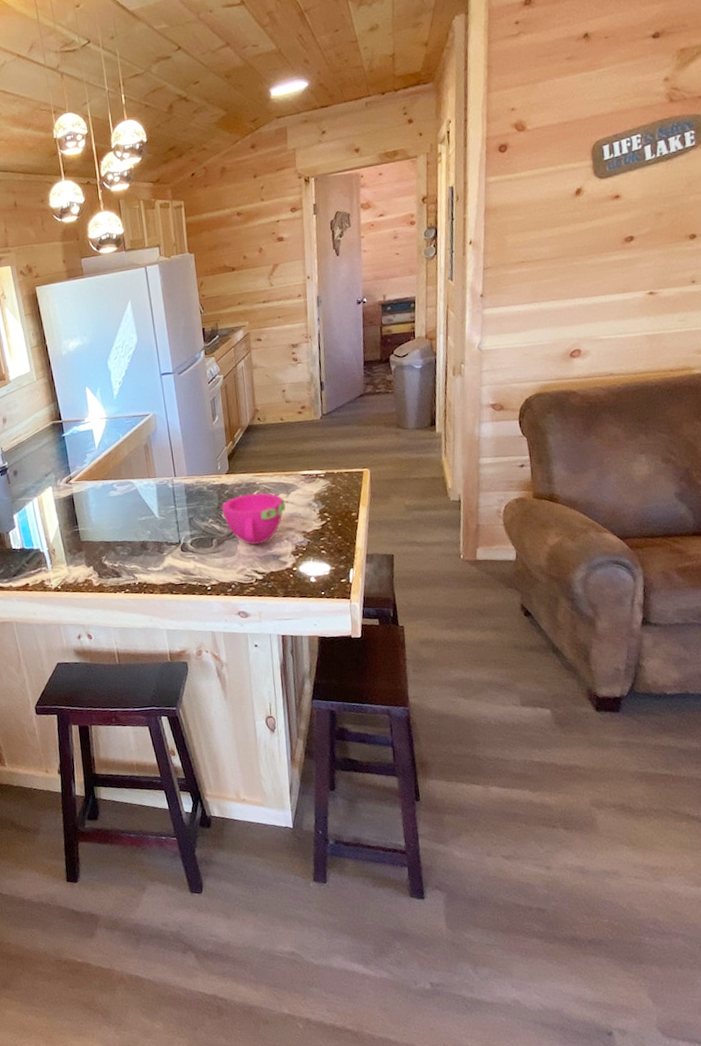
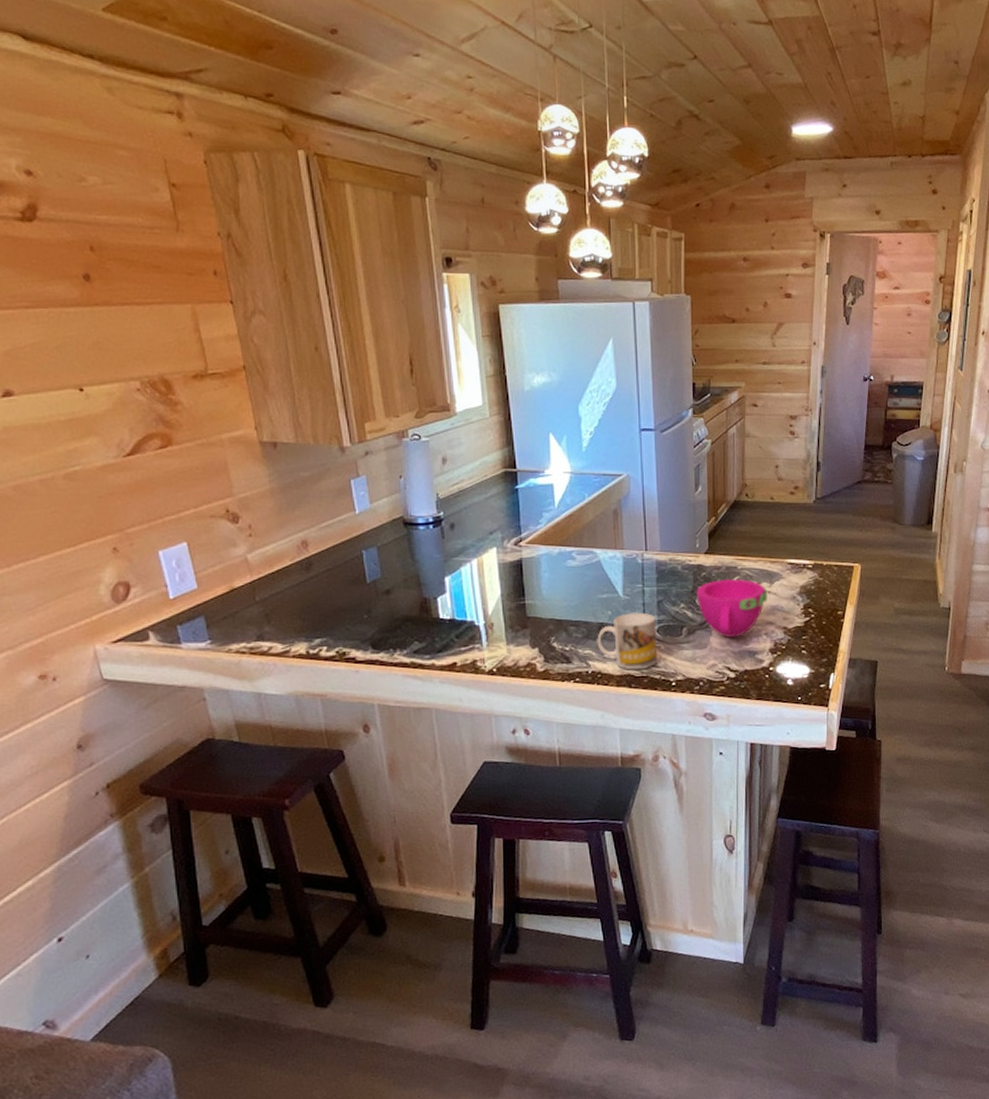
mug: none [140,529,194,579] -> present [597,612,658,670]

